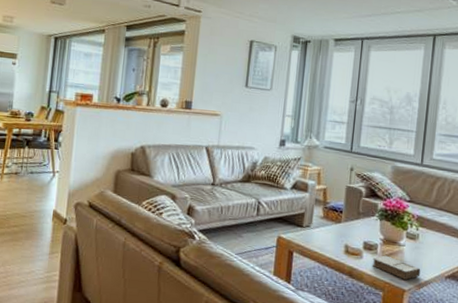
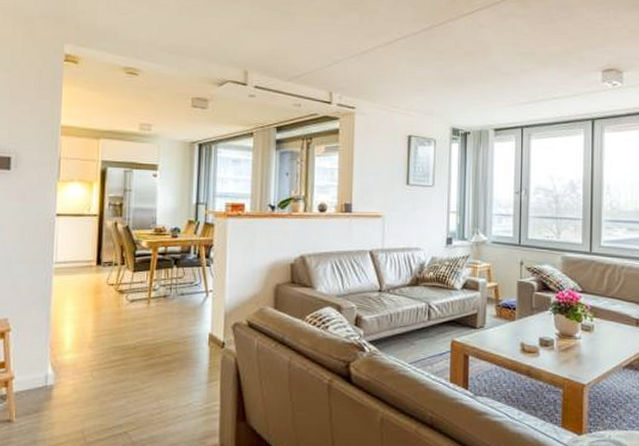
book: present [372,255,421,280] -> none [549,350,599,374]

